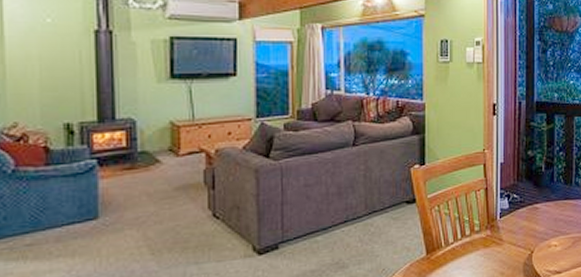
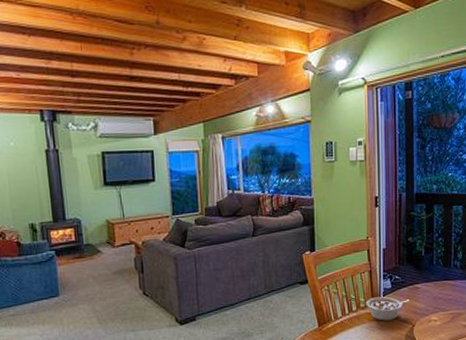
legume: none [481,218,529,247] -> present [366,296,410,321]

